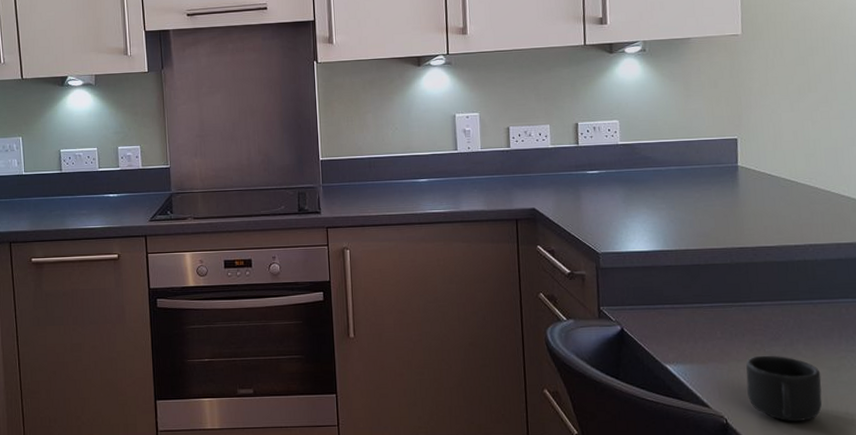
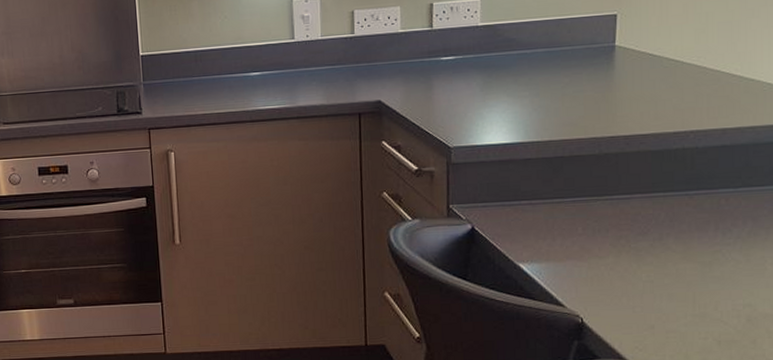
mug: present [746,355,822,422] -> none [607,251,691,320]

